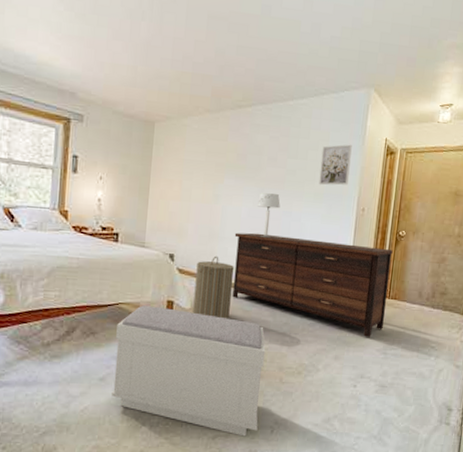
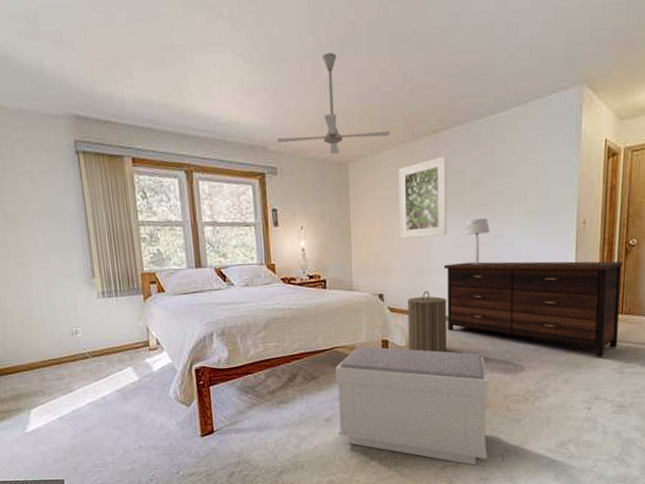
ceiling fan: none [87,16,199,111] -> present [277,52,391,154]
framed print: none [196,130,248,205] -> present [398,156,447,239]
wall art: present [319,144,352,186] -> none [530,152,566,202]

